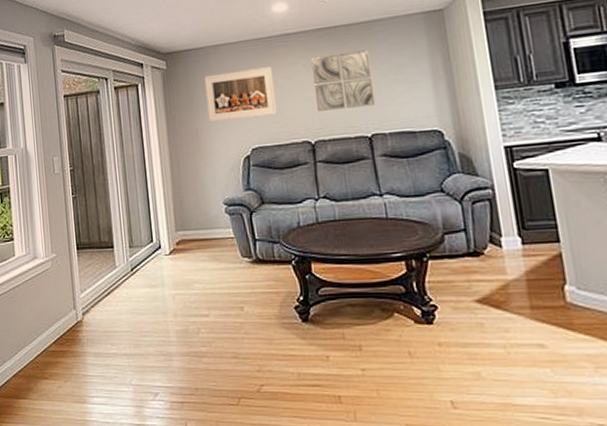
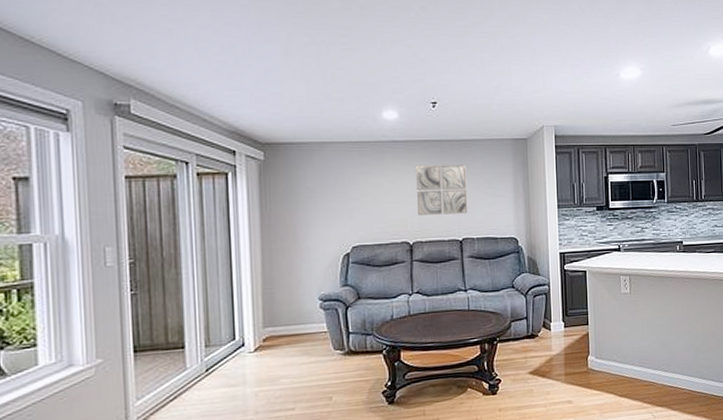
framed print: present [204,67,278,122] -> none [307,170,380,218]

